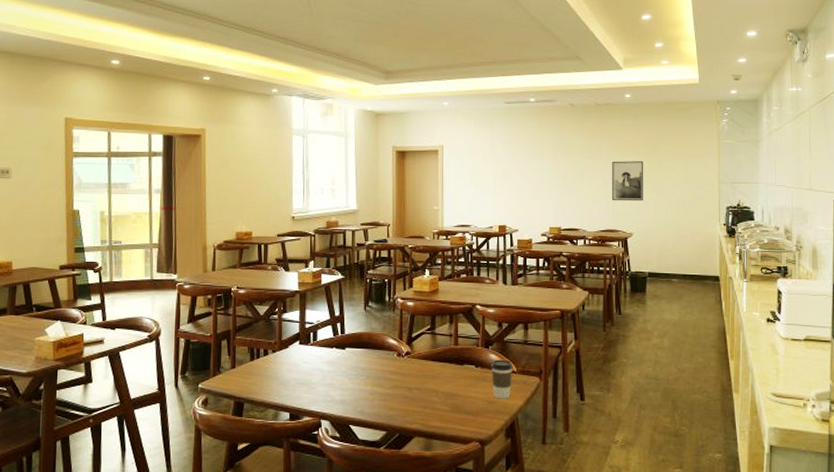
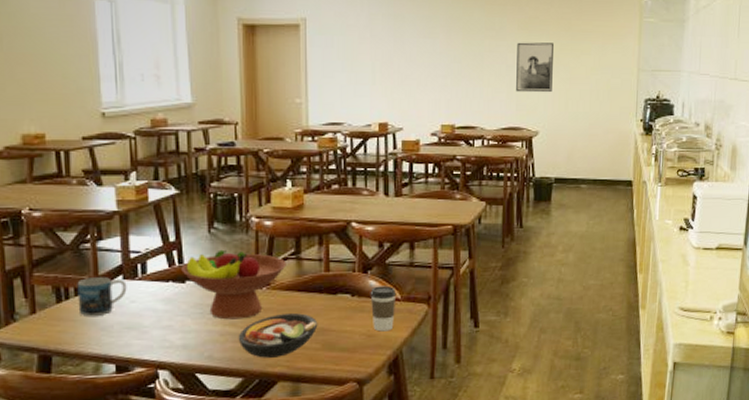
mug: none [265,342,302,372] -> present [77,277,127,316]
fruit bowl: none [343,323,424,382] -> present [181,249,286,320]
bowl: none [383,379,448,416] -> present [238,313,318,358]

